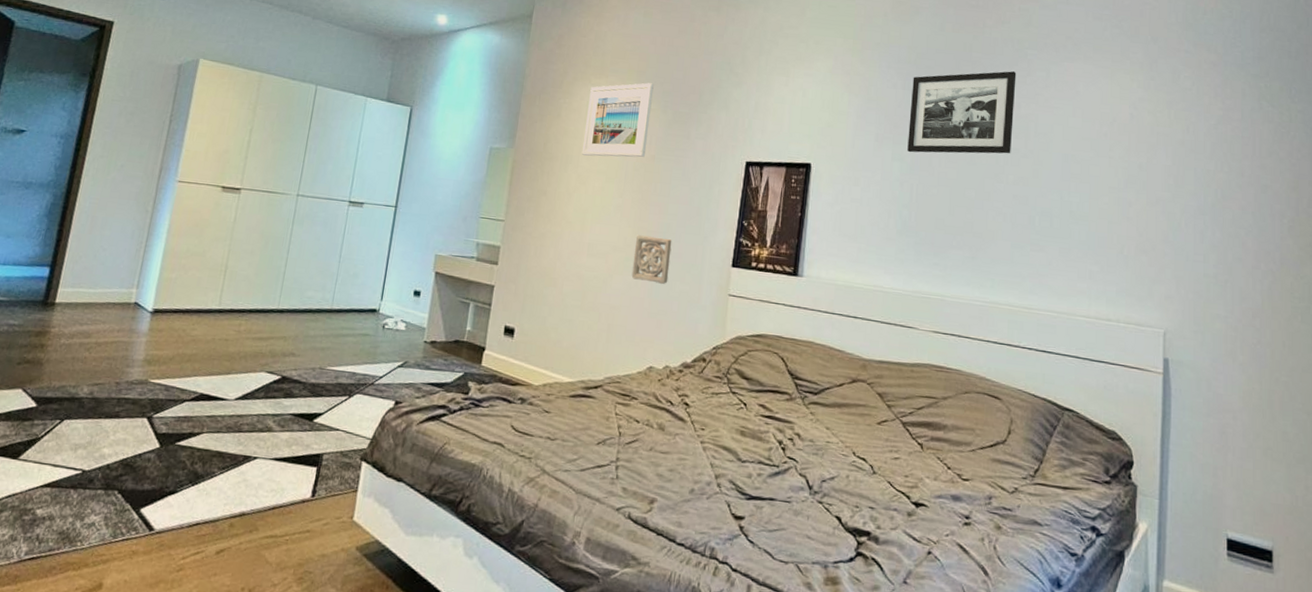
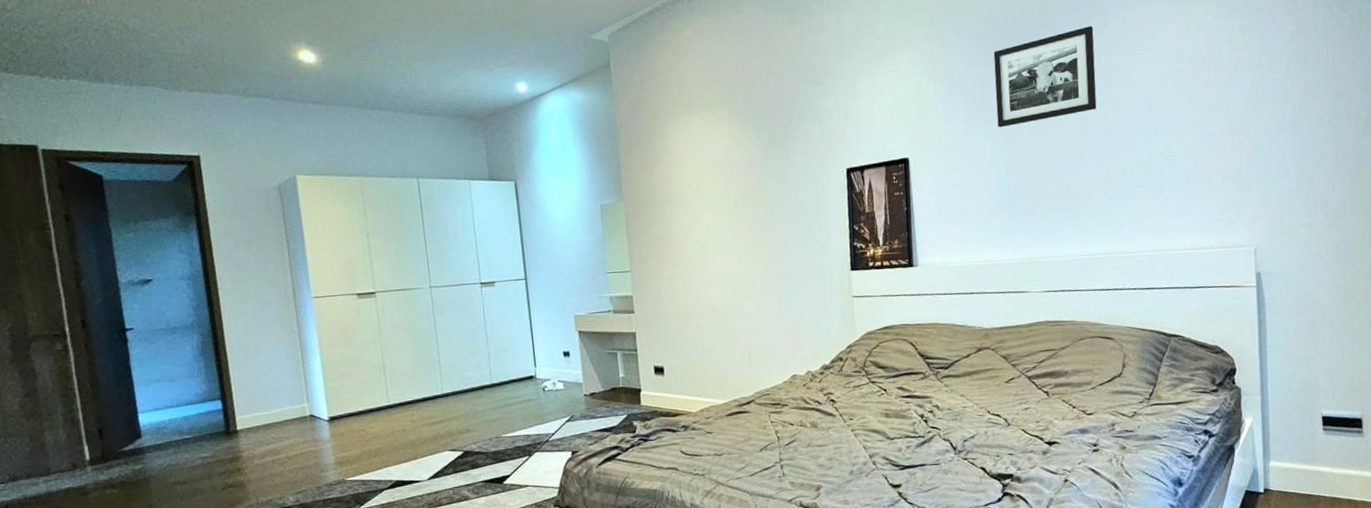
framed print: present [581,82,654,158] -> none [683,110,749,194]
wall ornament: present [631,235,672,285] -> none [757,256,795,300]

